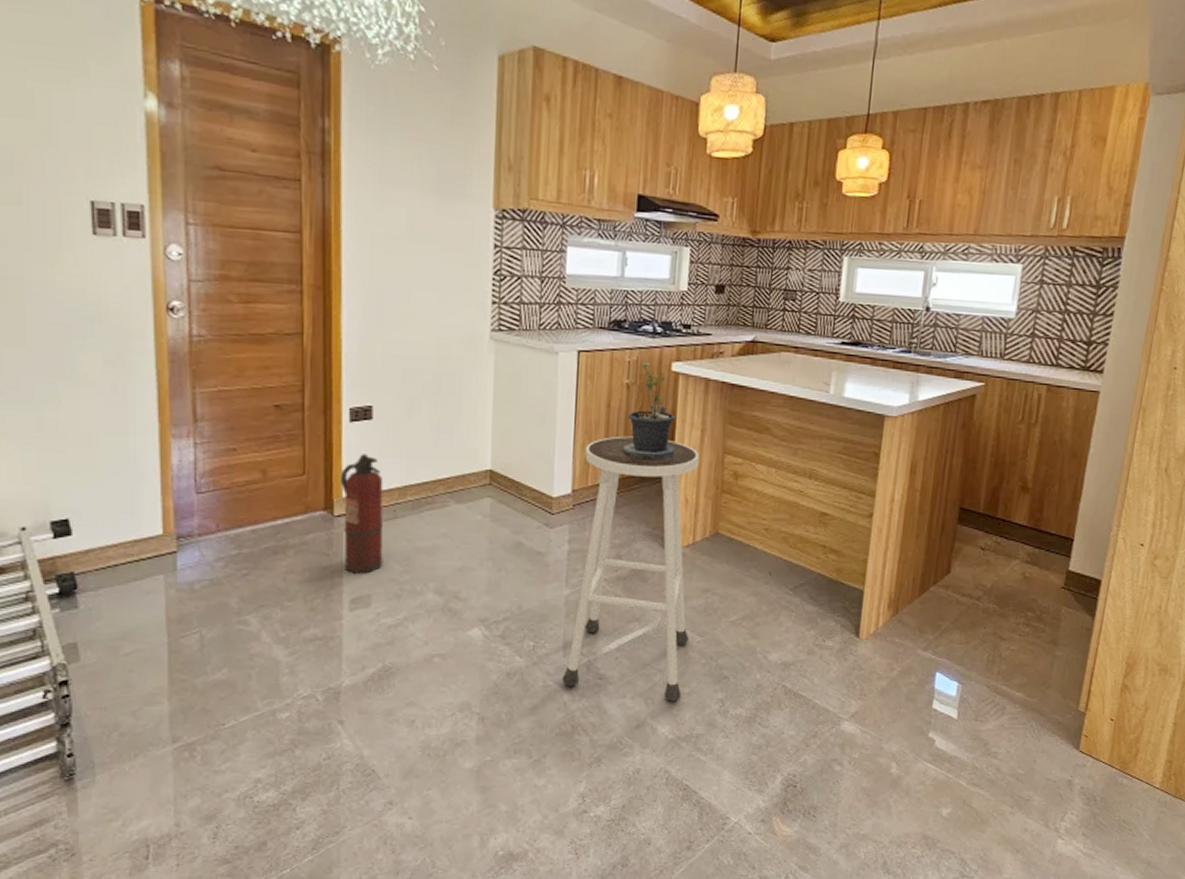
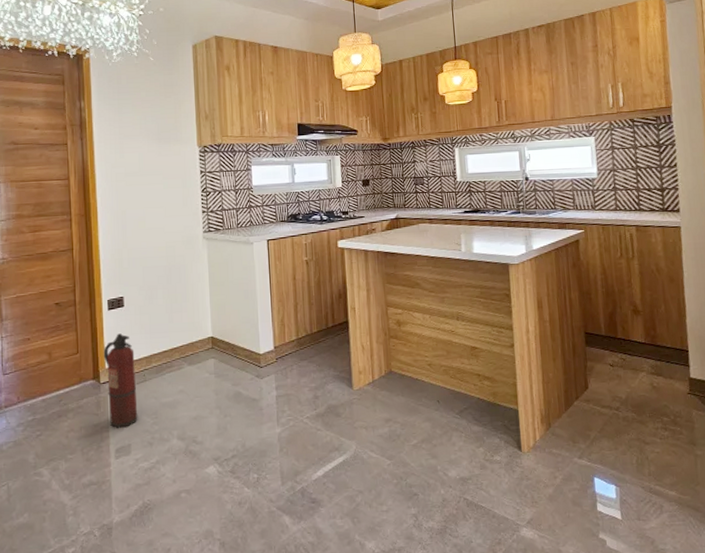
stool: present [562,436,699,702] -> none [281,300,381,519]
potted plant: present [608,362,676,462] -> none [297,242,350,318]

